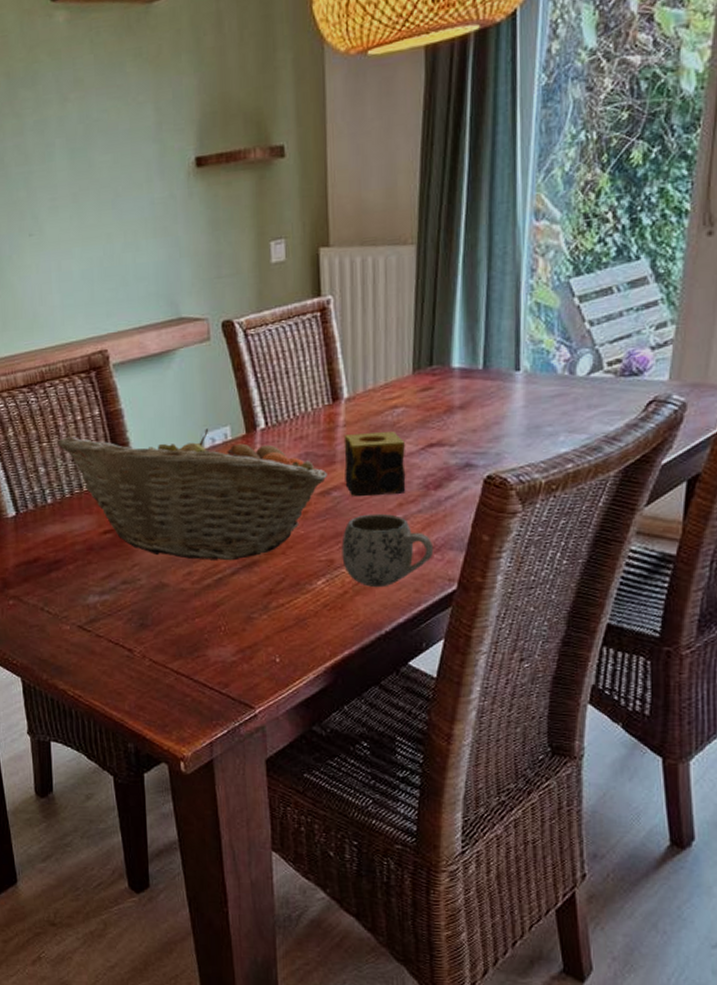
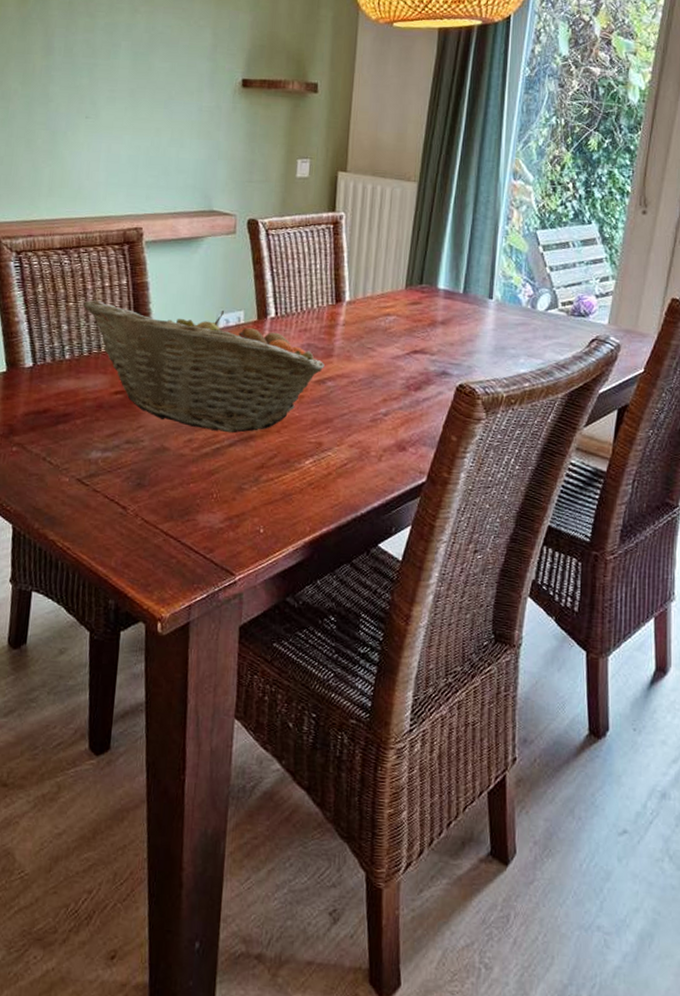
mug: present [341,513,434,588] -> none [329,405,410,473]
candle: present [344,432,406,497] -> none [339,333,393,391]

